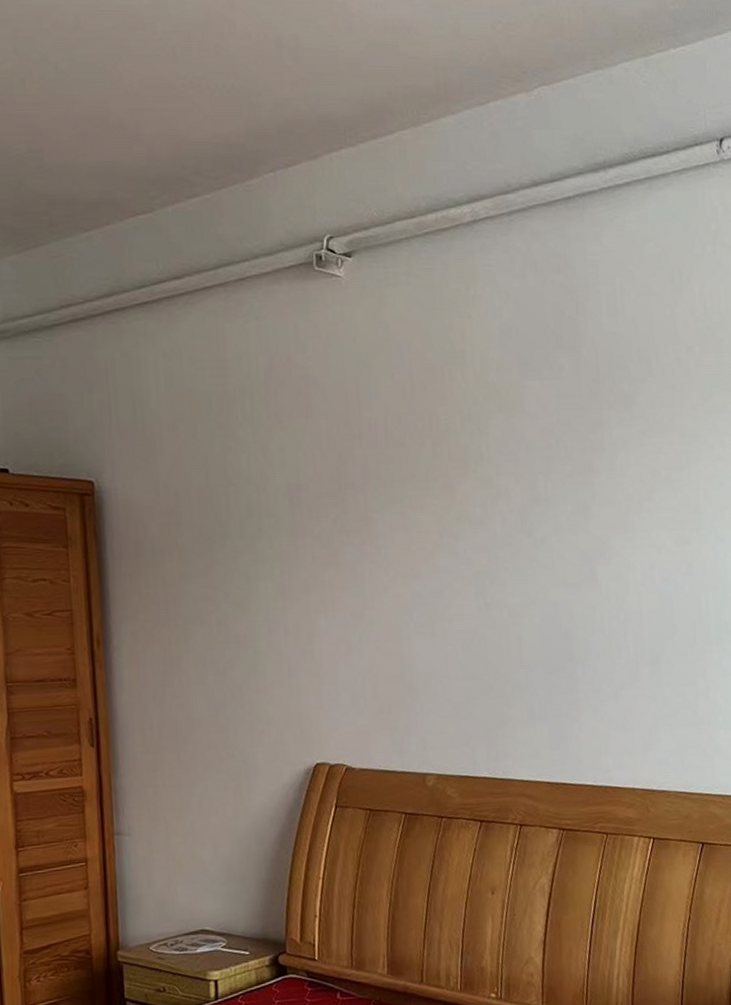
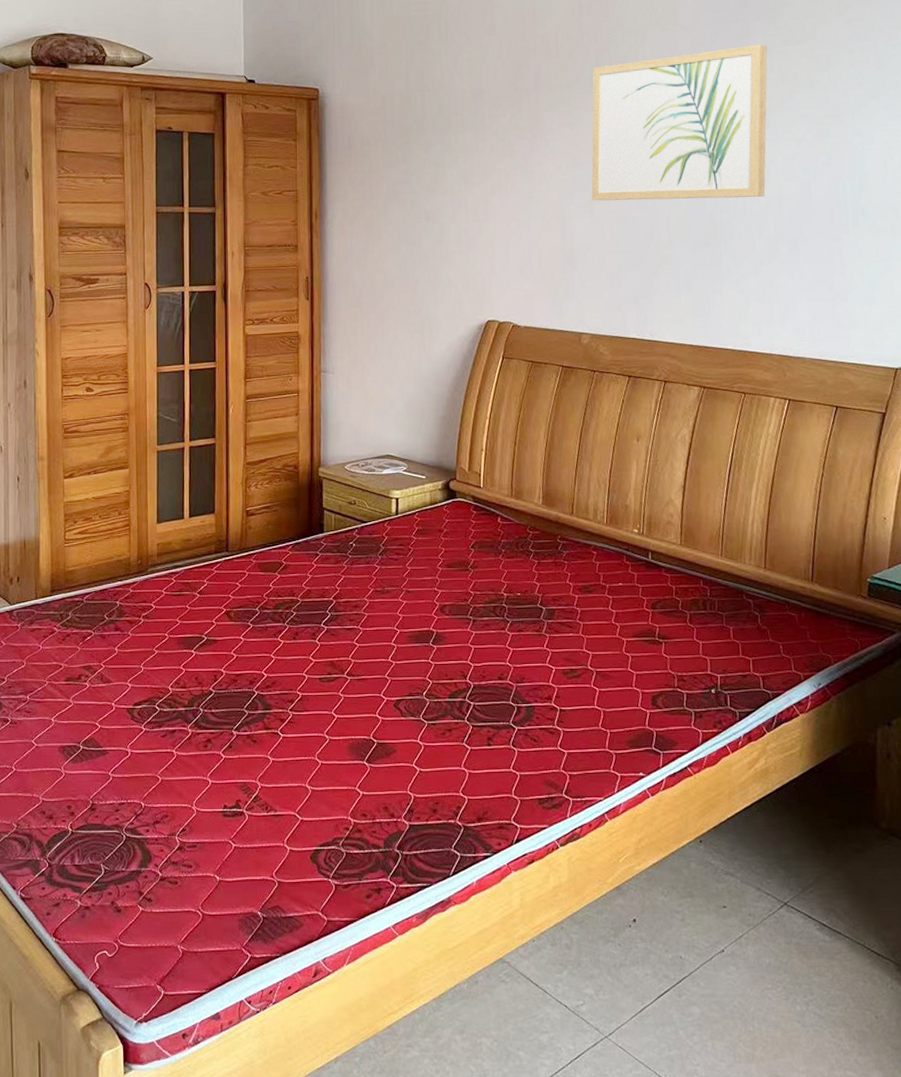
wall art: none [429,436,624,619] -> present [591,44,768,201]

